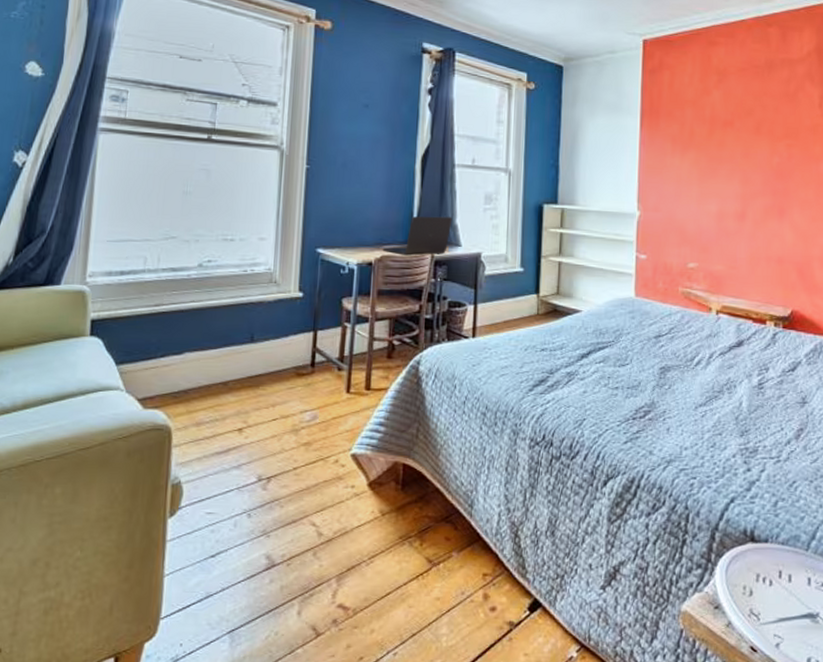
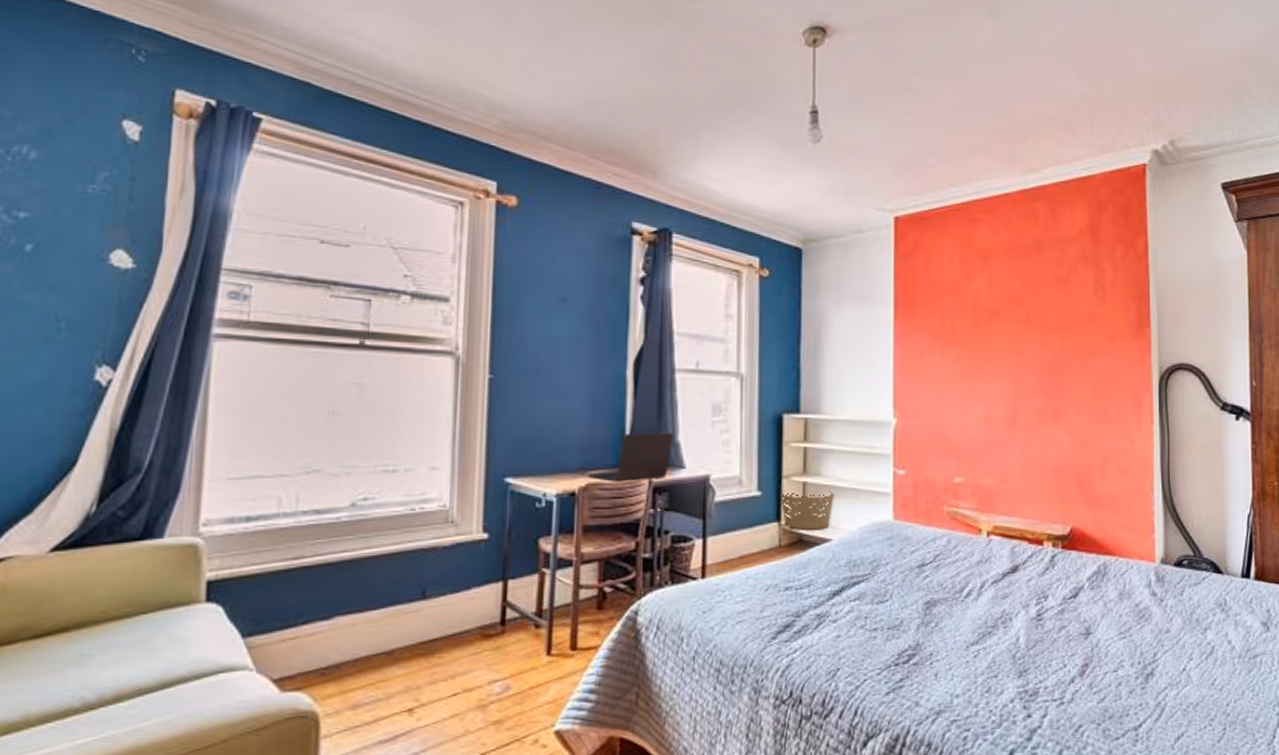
basket: none [539,268,585,302] -> present [780,490,834,530]

